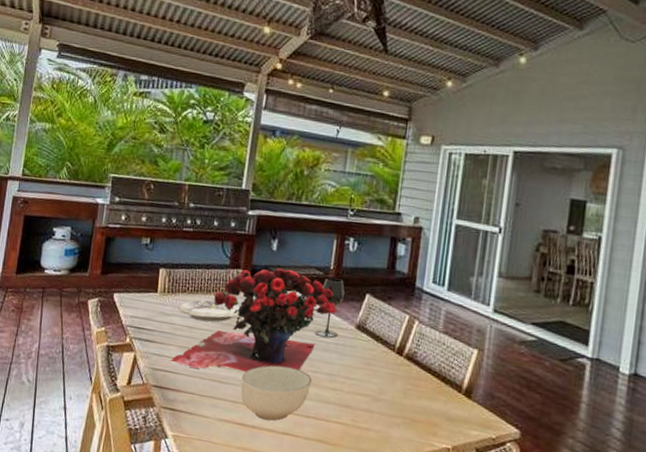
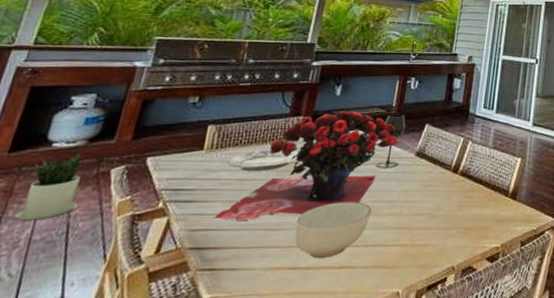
planter: none [26,282,67,337] -> present [14,154,82,221]

